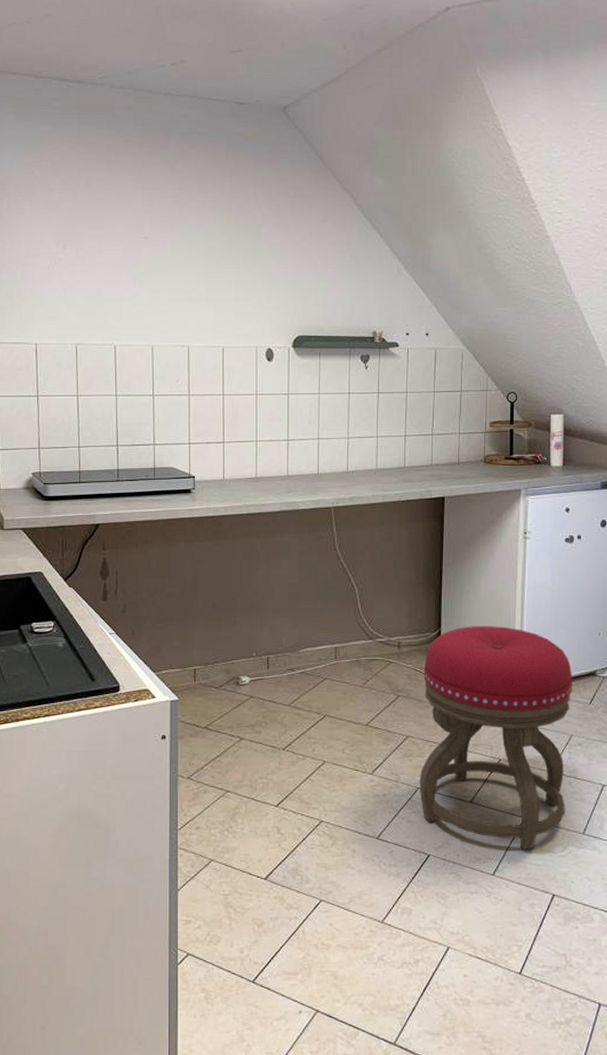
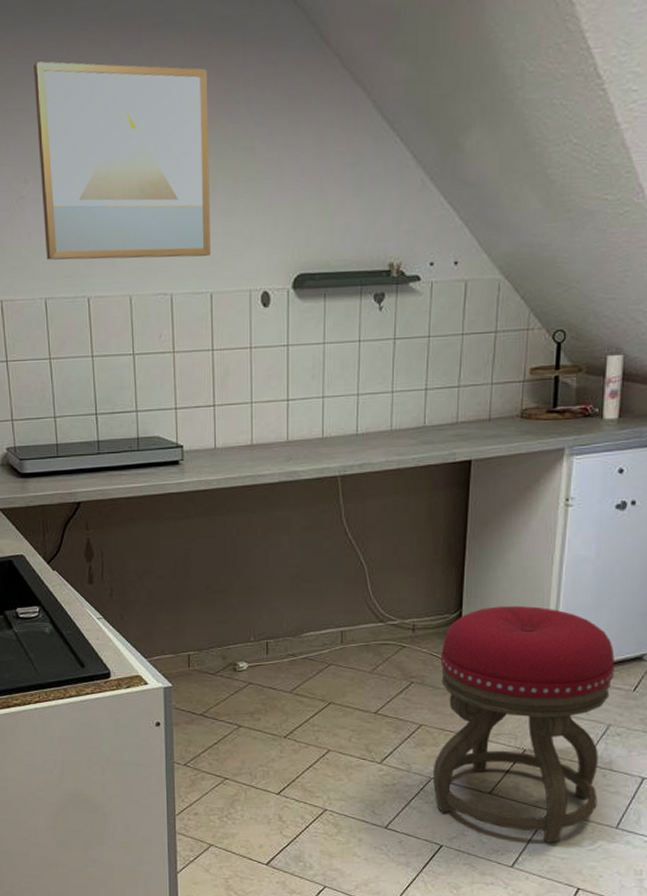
wall art: none [76,153,224,316] -> present [33,61,210,260]

